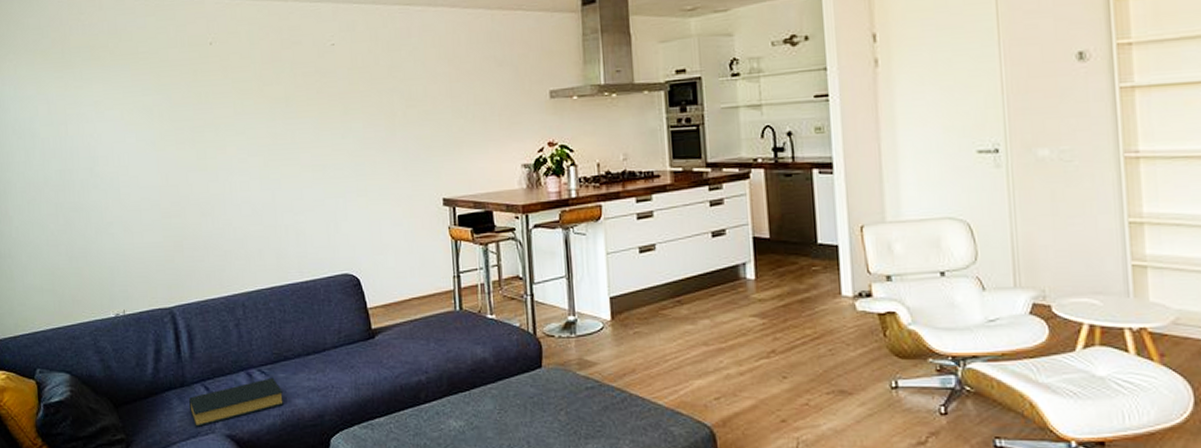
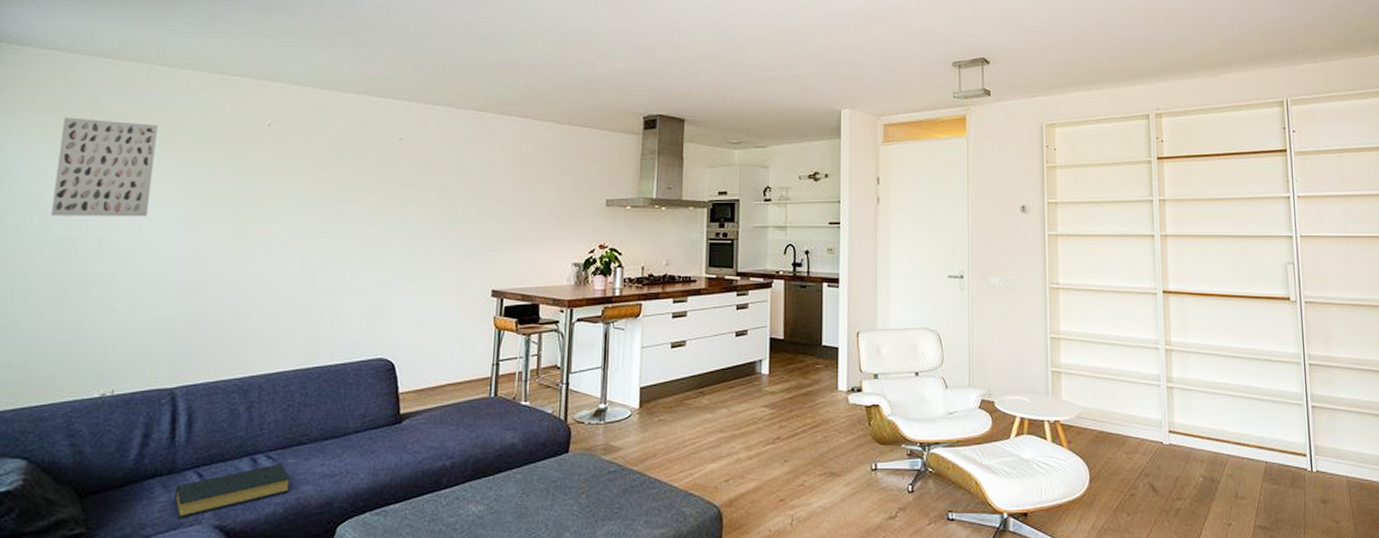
wall art: none [41,54,124,151] -> present [51,117,158,217]

